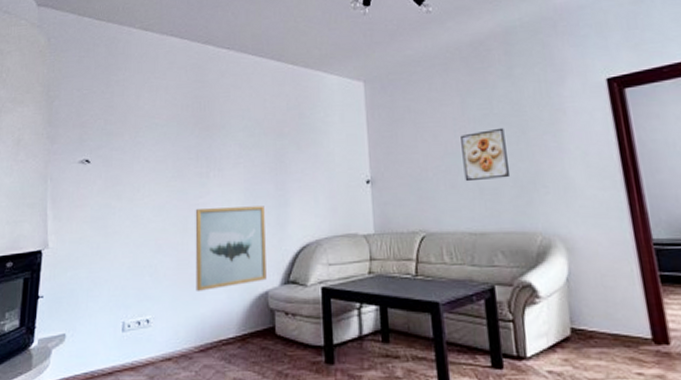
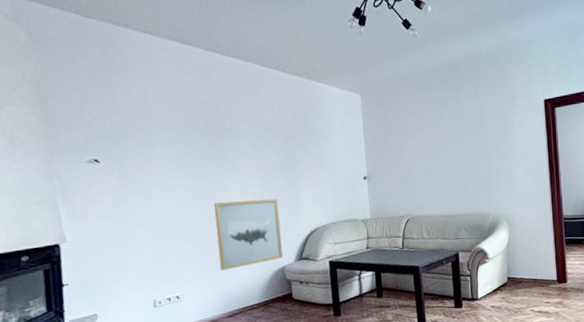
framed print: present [460,127,511,182] -> none [438,135,473,177]

